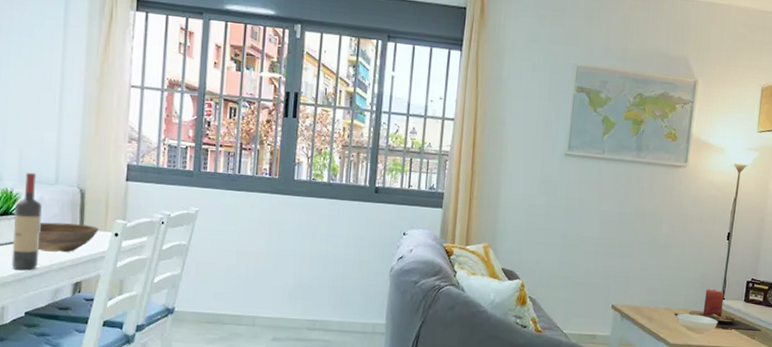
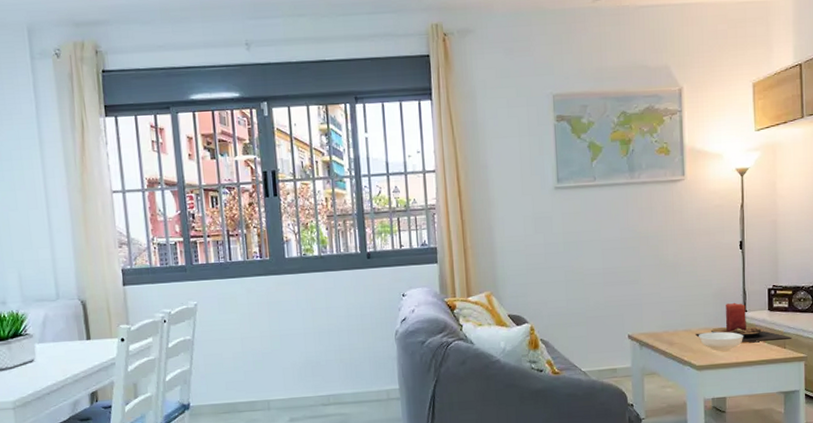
wine bottle: present [11,172,42,270] -> none [23,291,54,388]
bowl: present [38,222,99,253] -> none [48,334,105,367]

